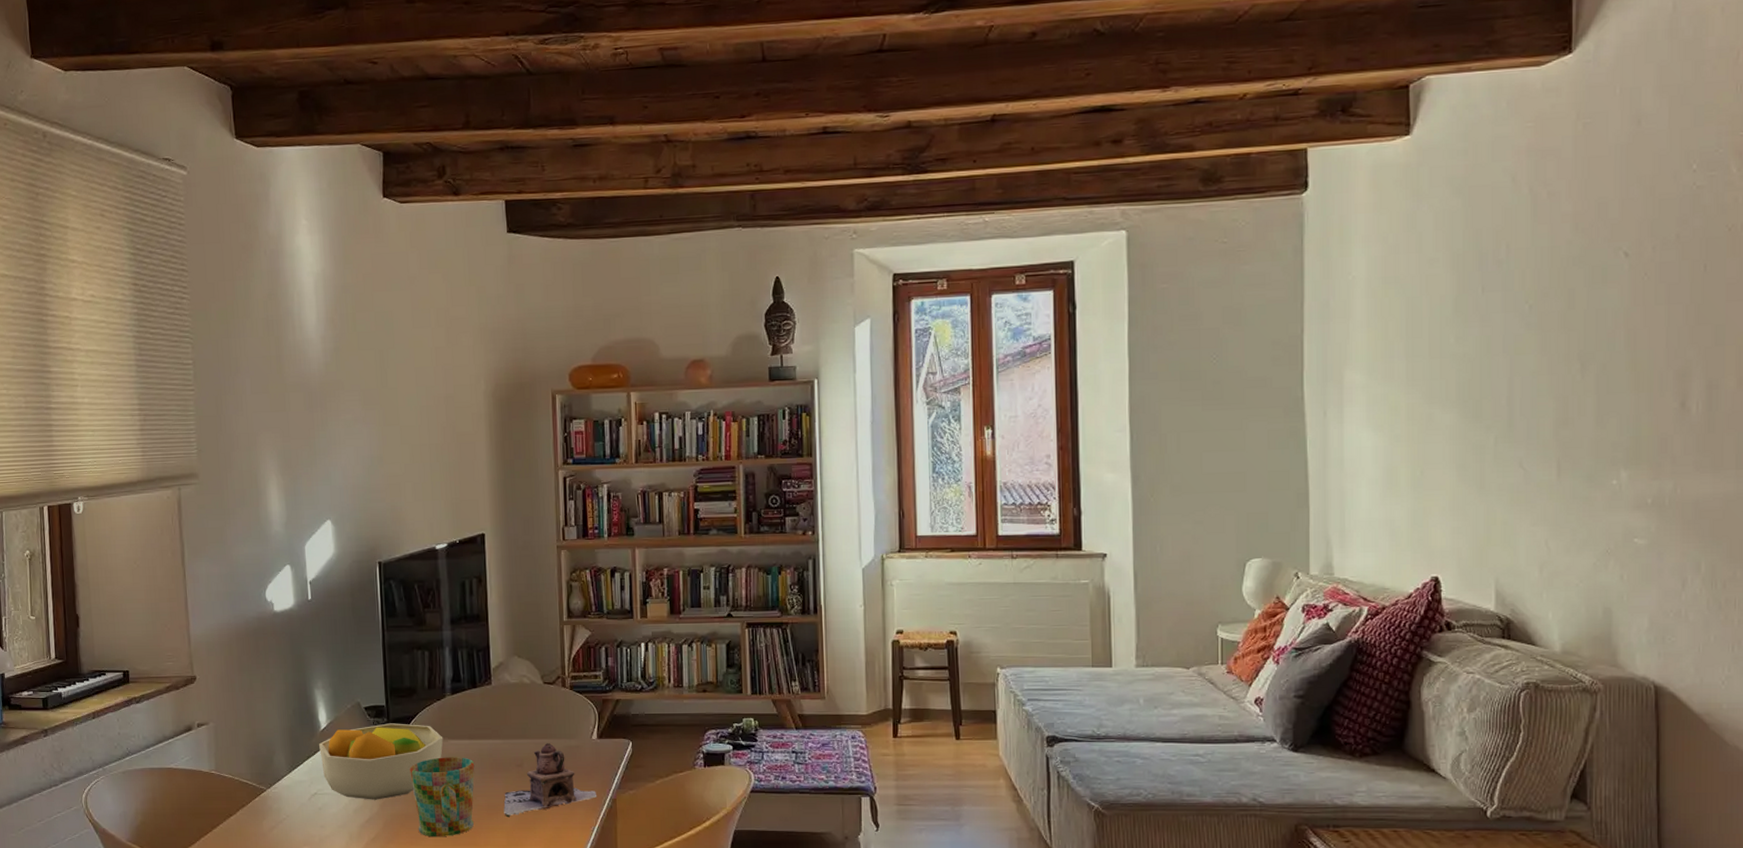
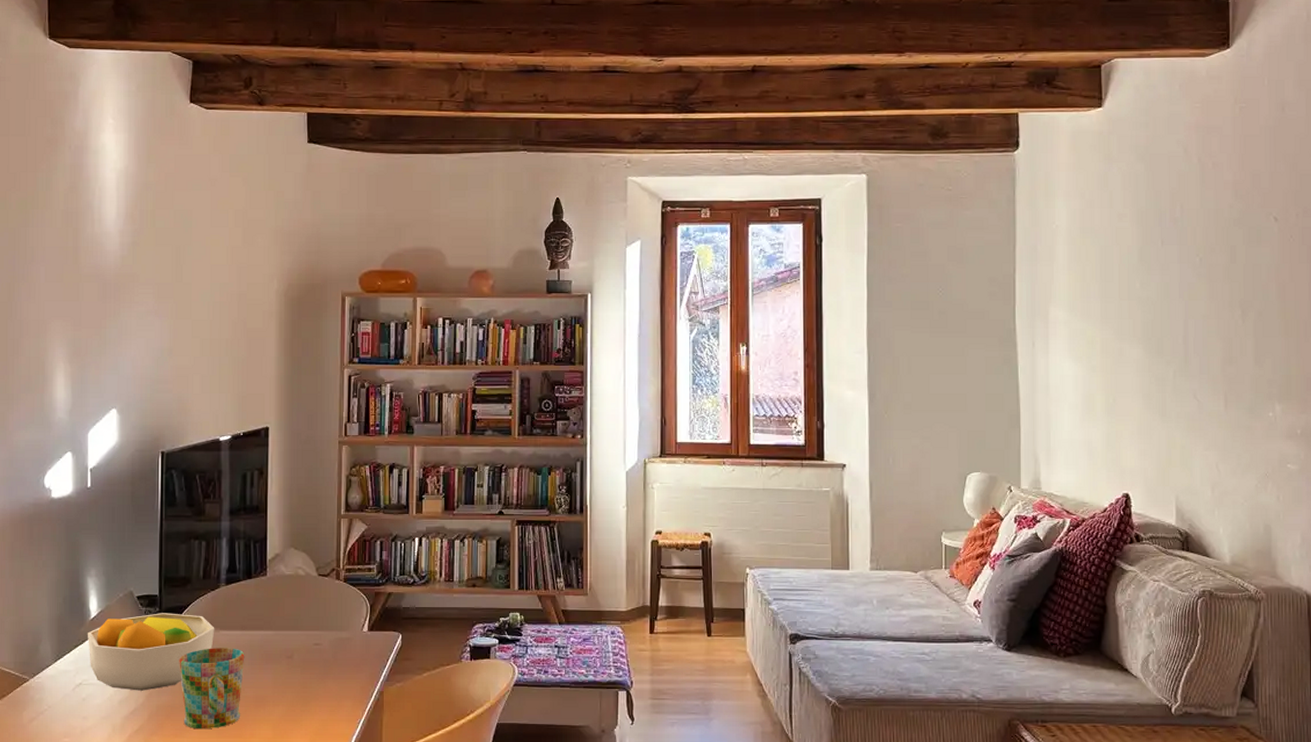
teapot: present [504,743,598,818] -> none [271,635,365,710]

